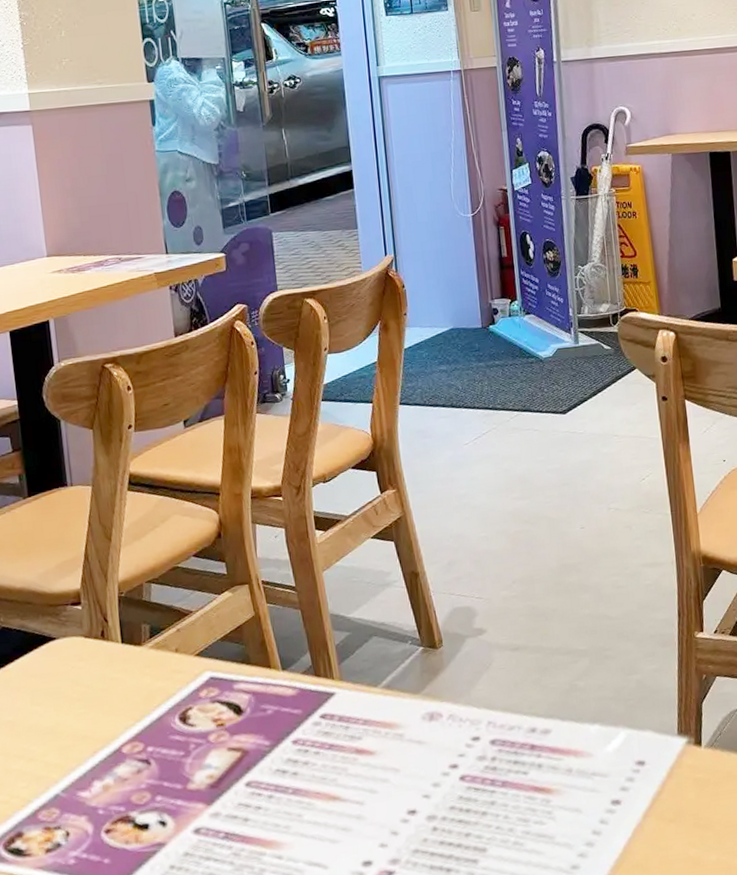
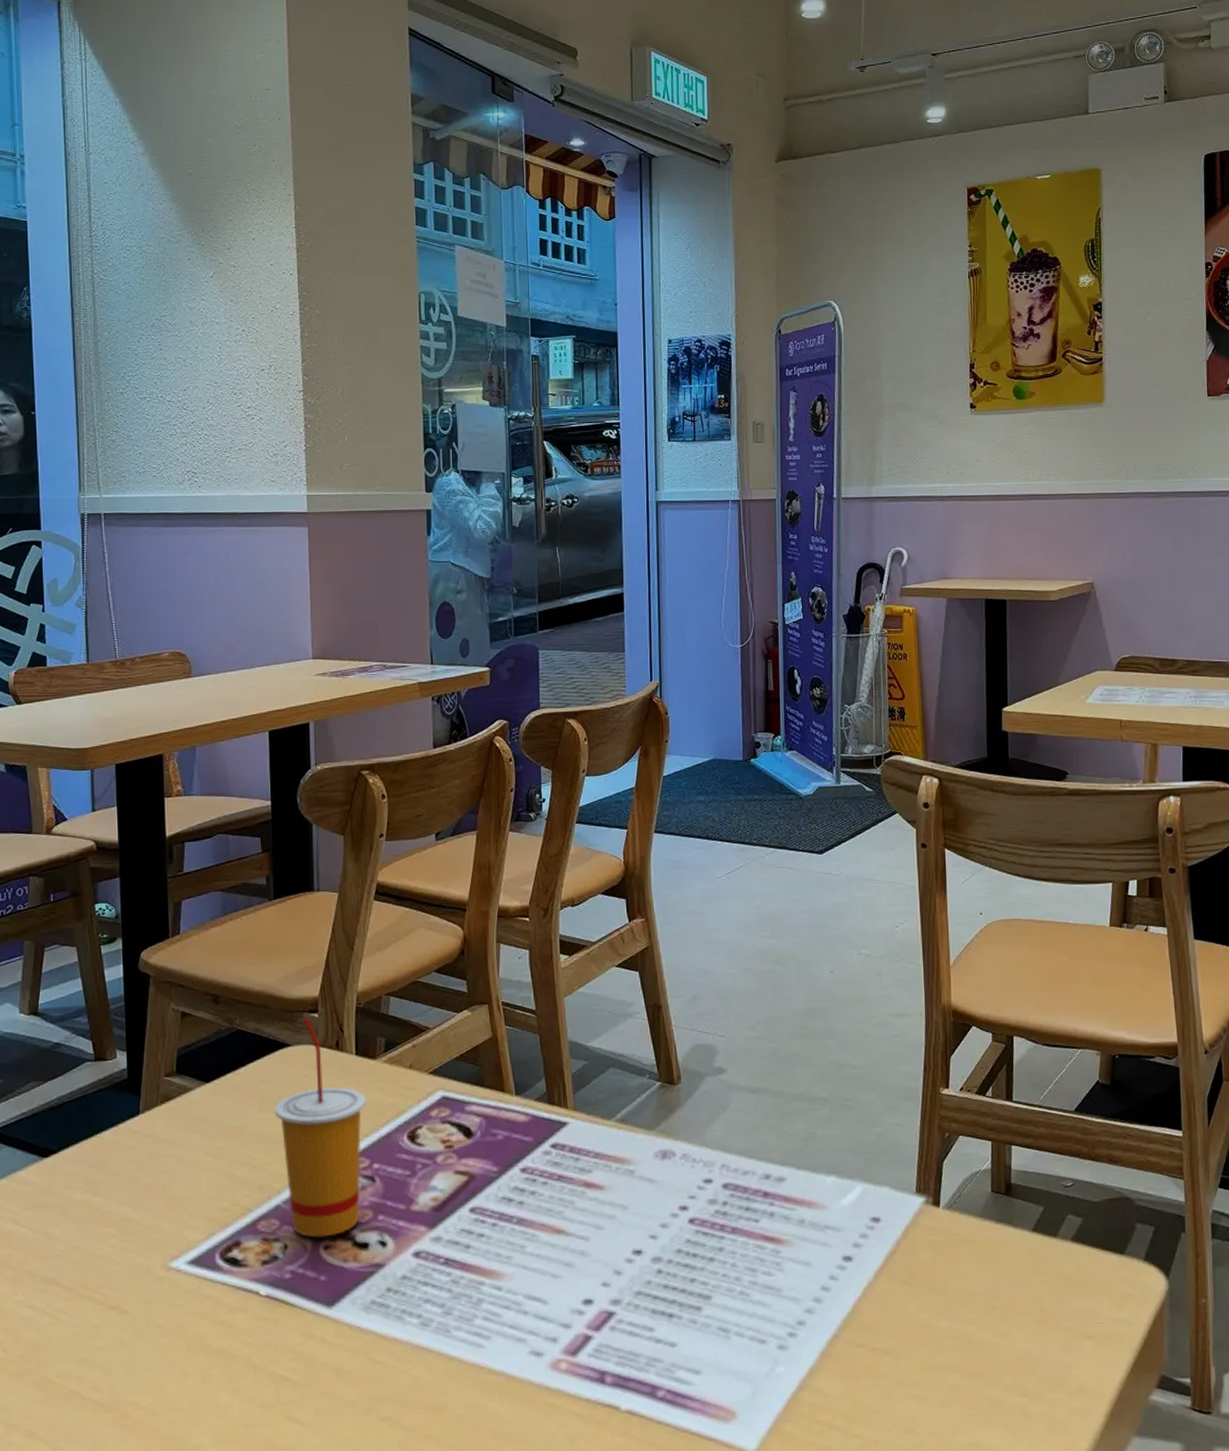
drinking cup: none [45,609,138,823] -> present [274,1017,367,1238]

